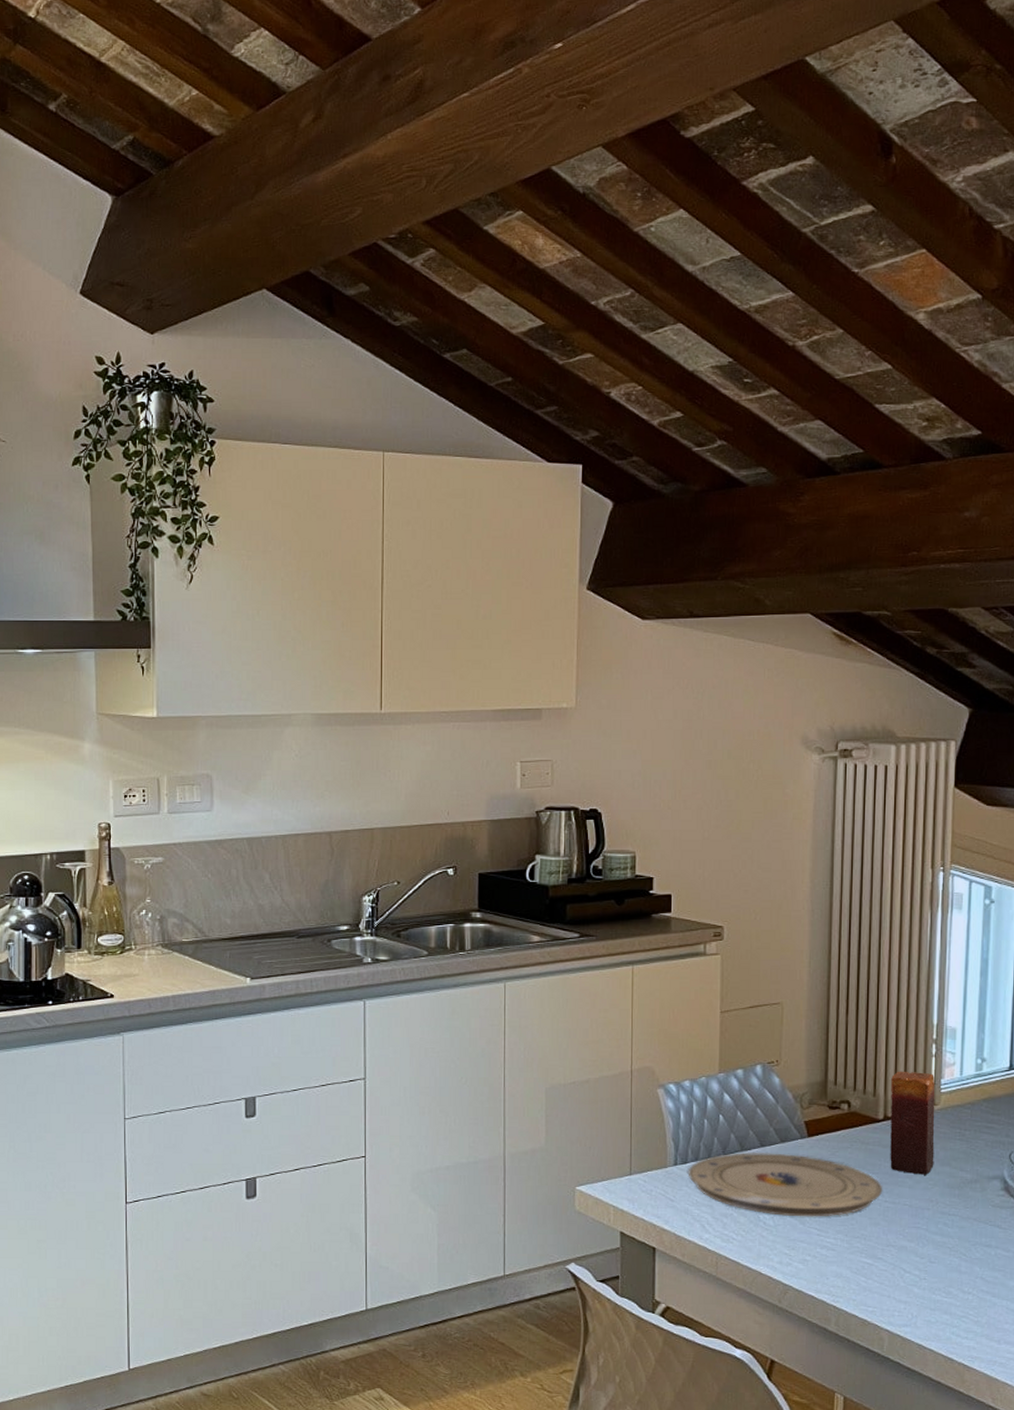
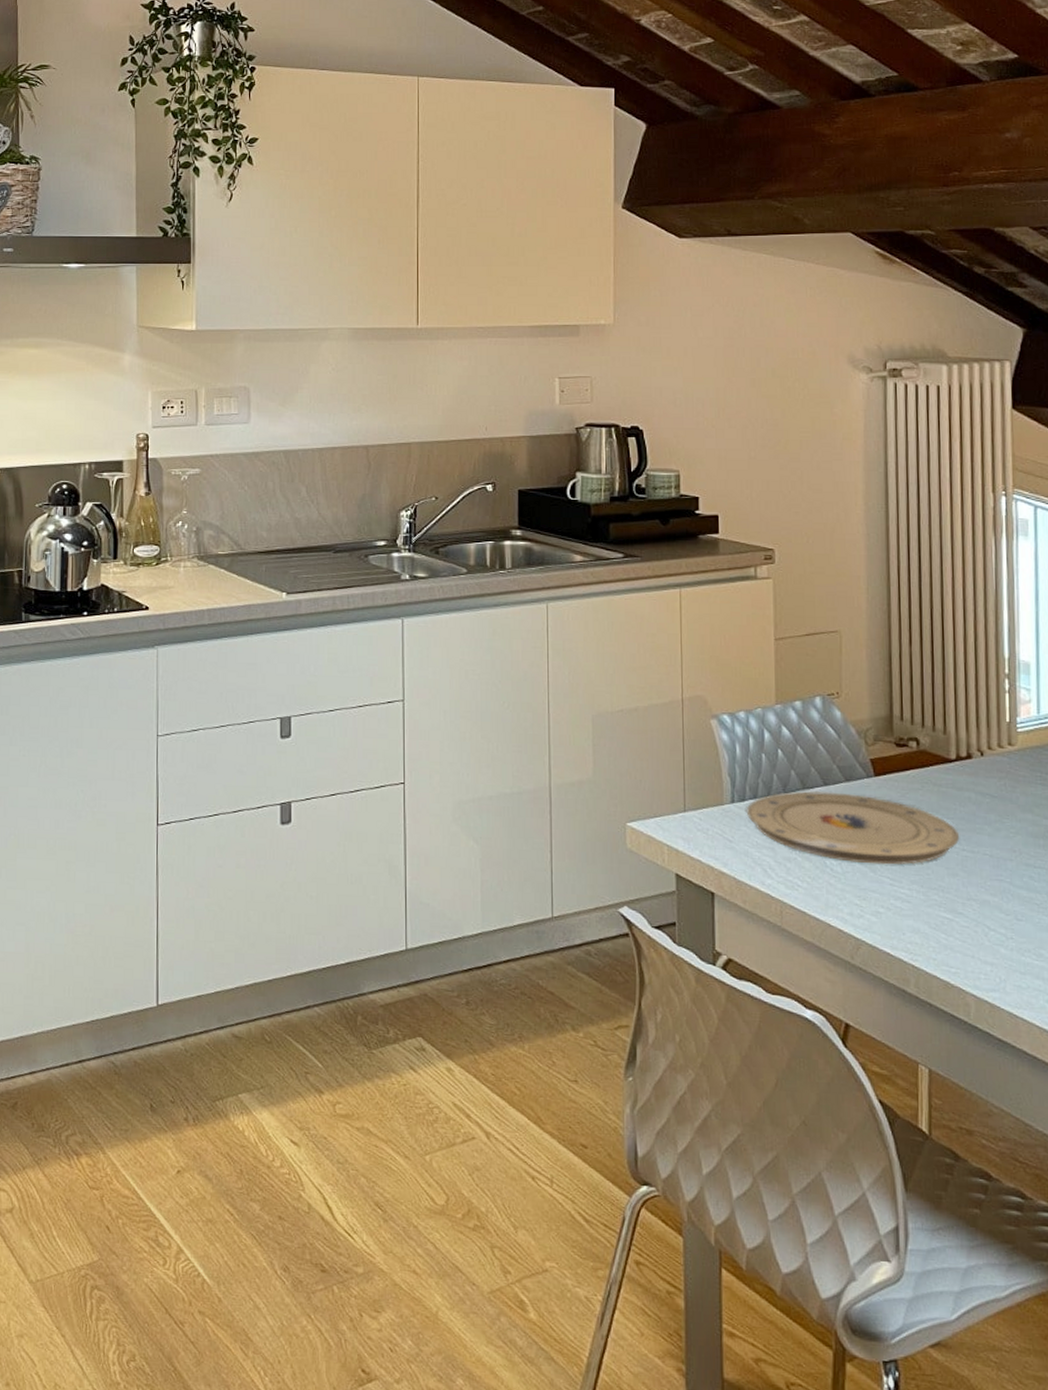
candle: present [890,1071,935,1175] -> none [962,707,1015,822]

